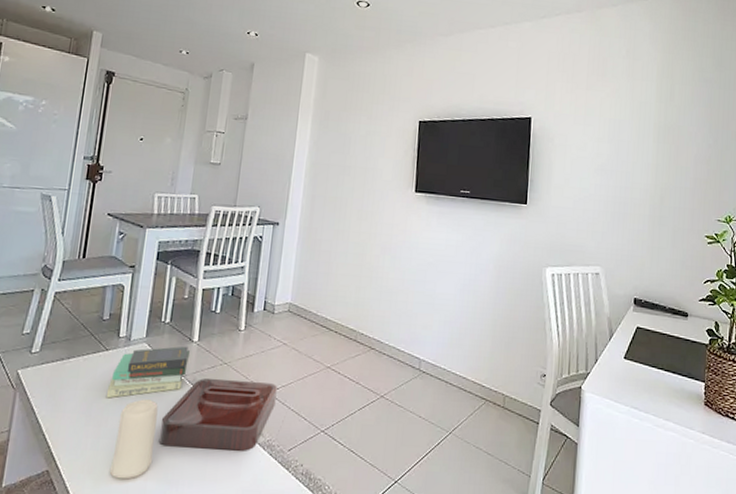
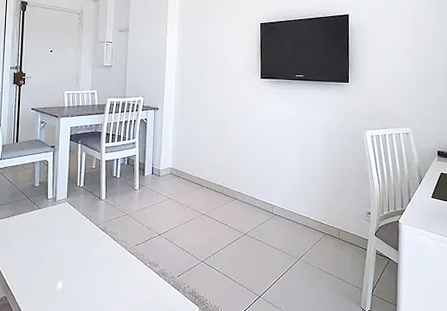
books: present [106,346,191,398] -> none [42,203,101,244]
candle: present [109,399,158,480] -> none [49,243,80,301]
decorative tray: present [158,377,278,451] -> none [82,225,166,278]

